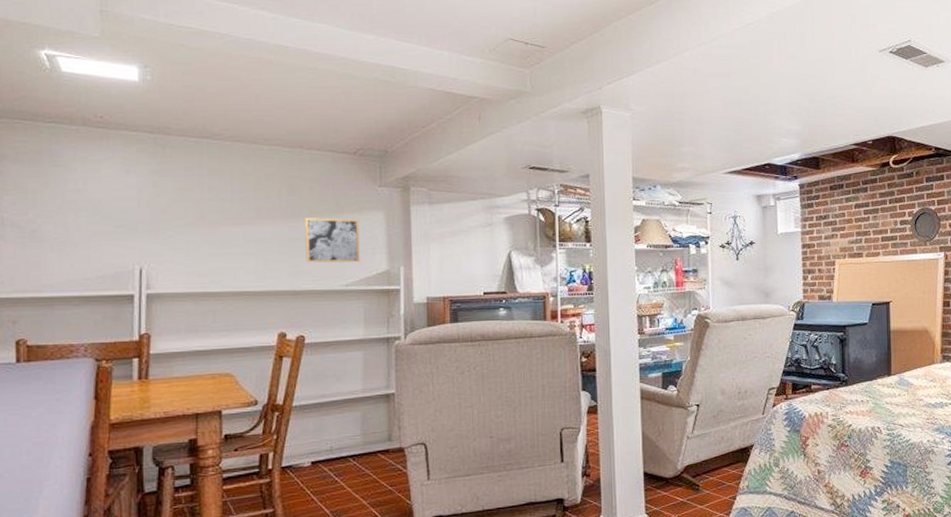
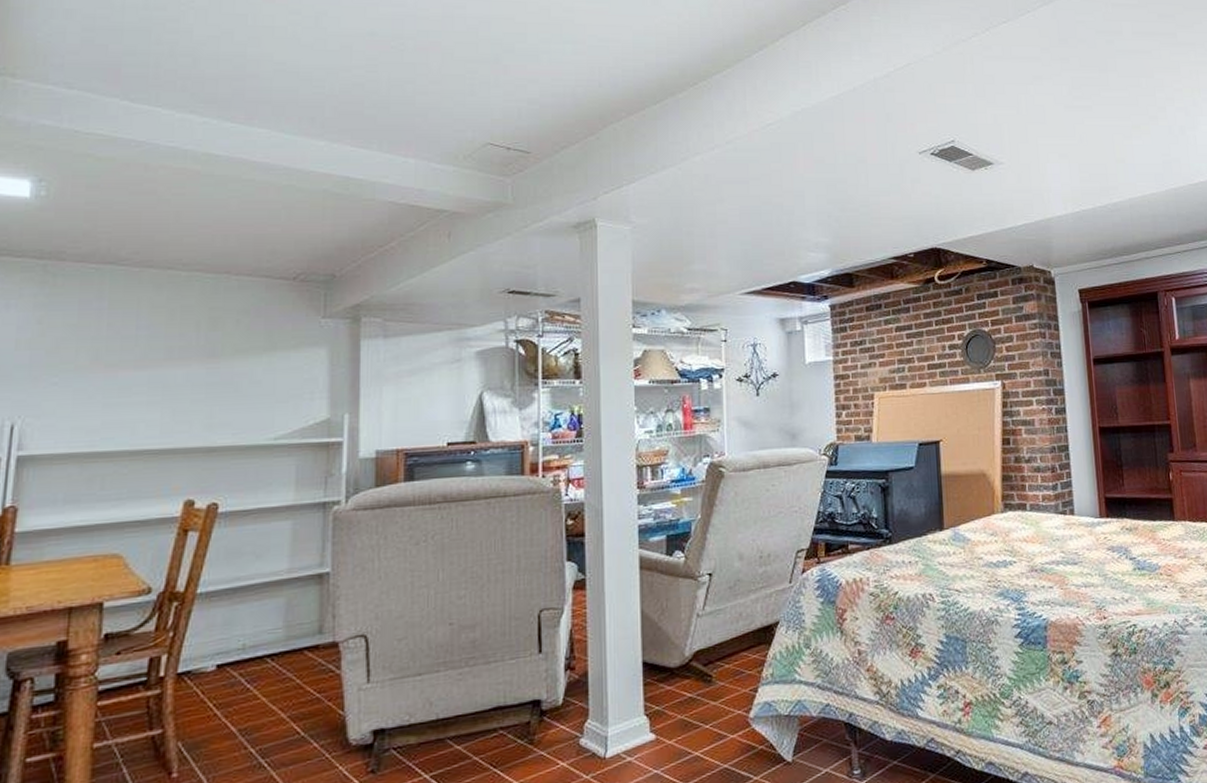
wall art: present [305,218,360,263] -> none [225,357,296,412]

